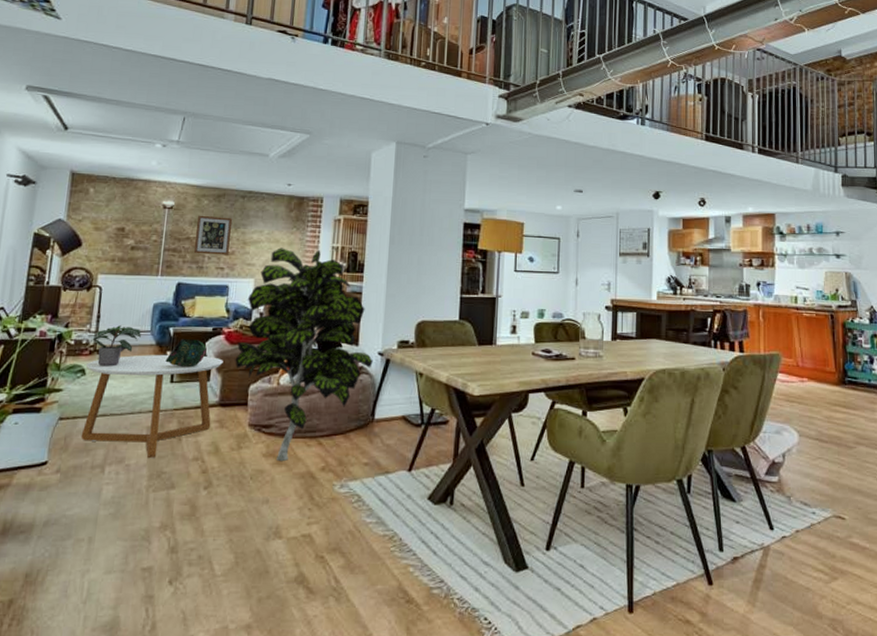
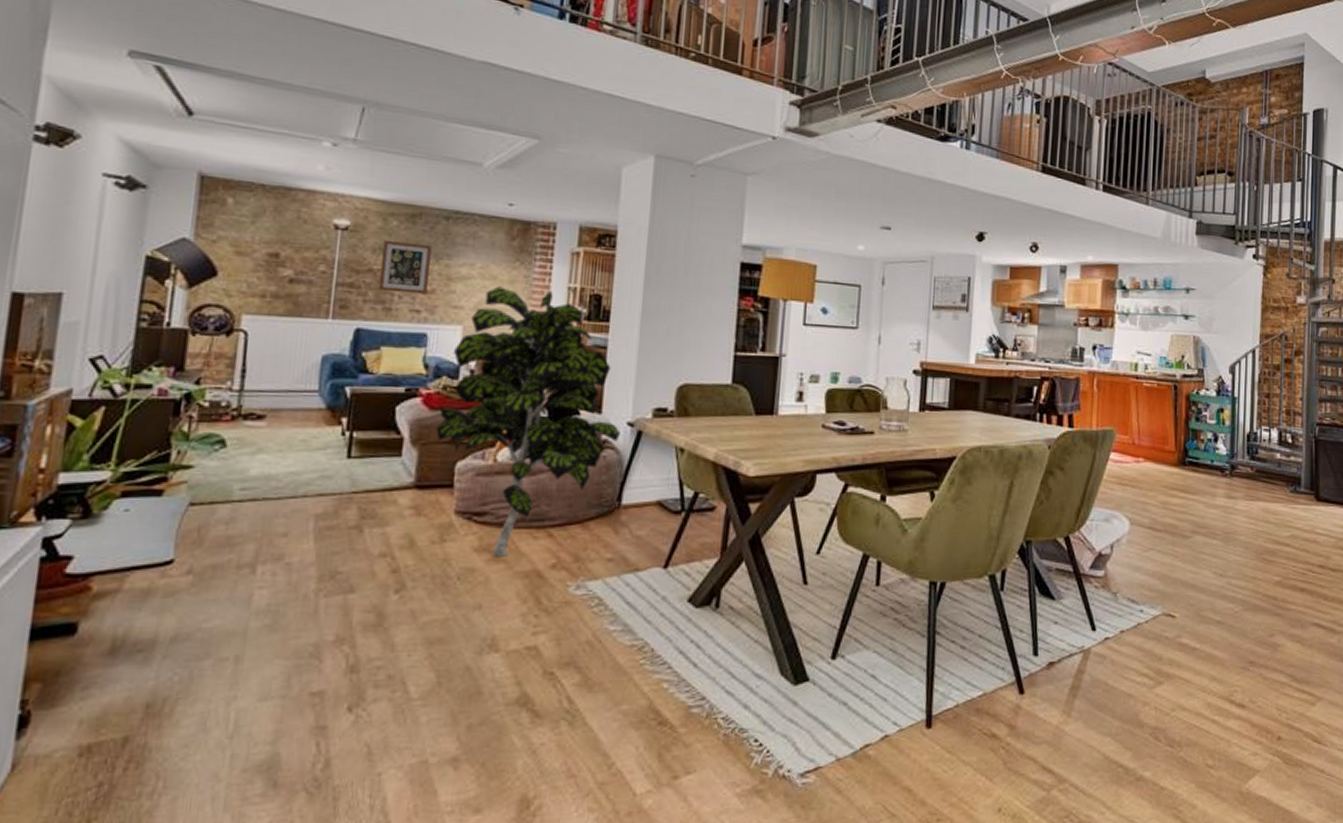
coffee table: present [81,354,223,459] -> none [221,421,420,555]
potted plant: present [91,325,141,367] -> none [233,383,305,437]
decorative bowl: present [165,339,207,368] -> none [340,402,397,439]

